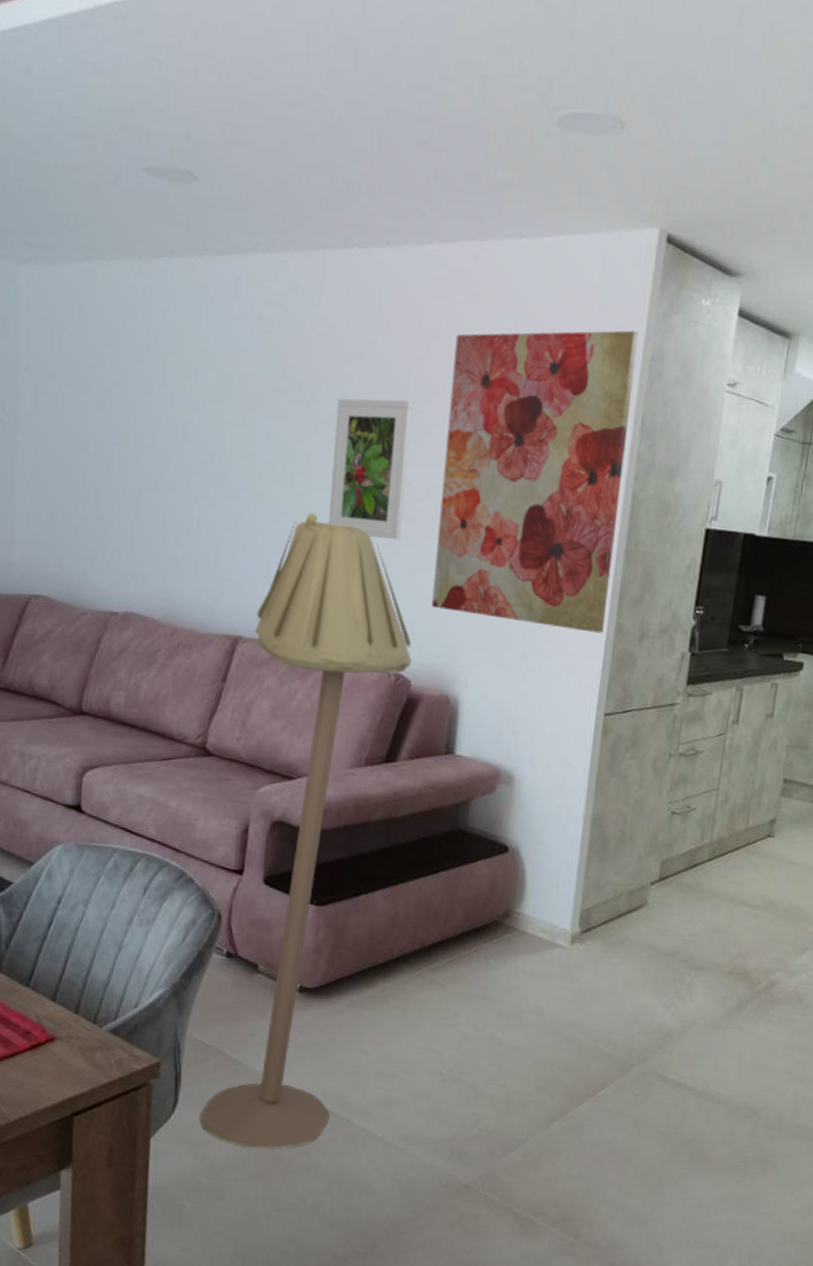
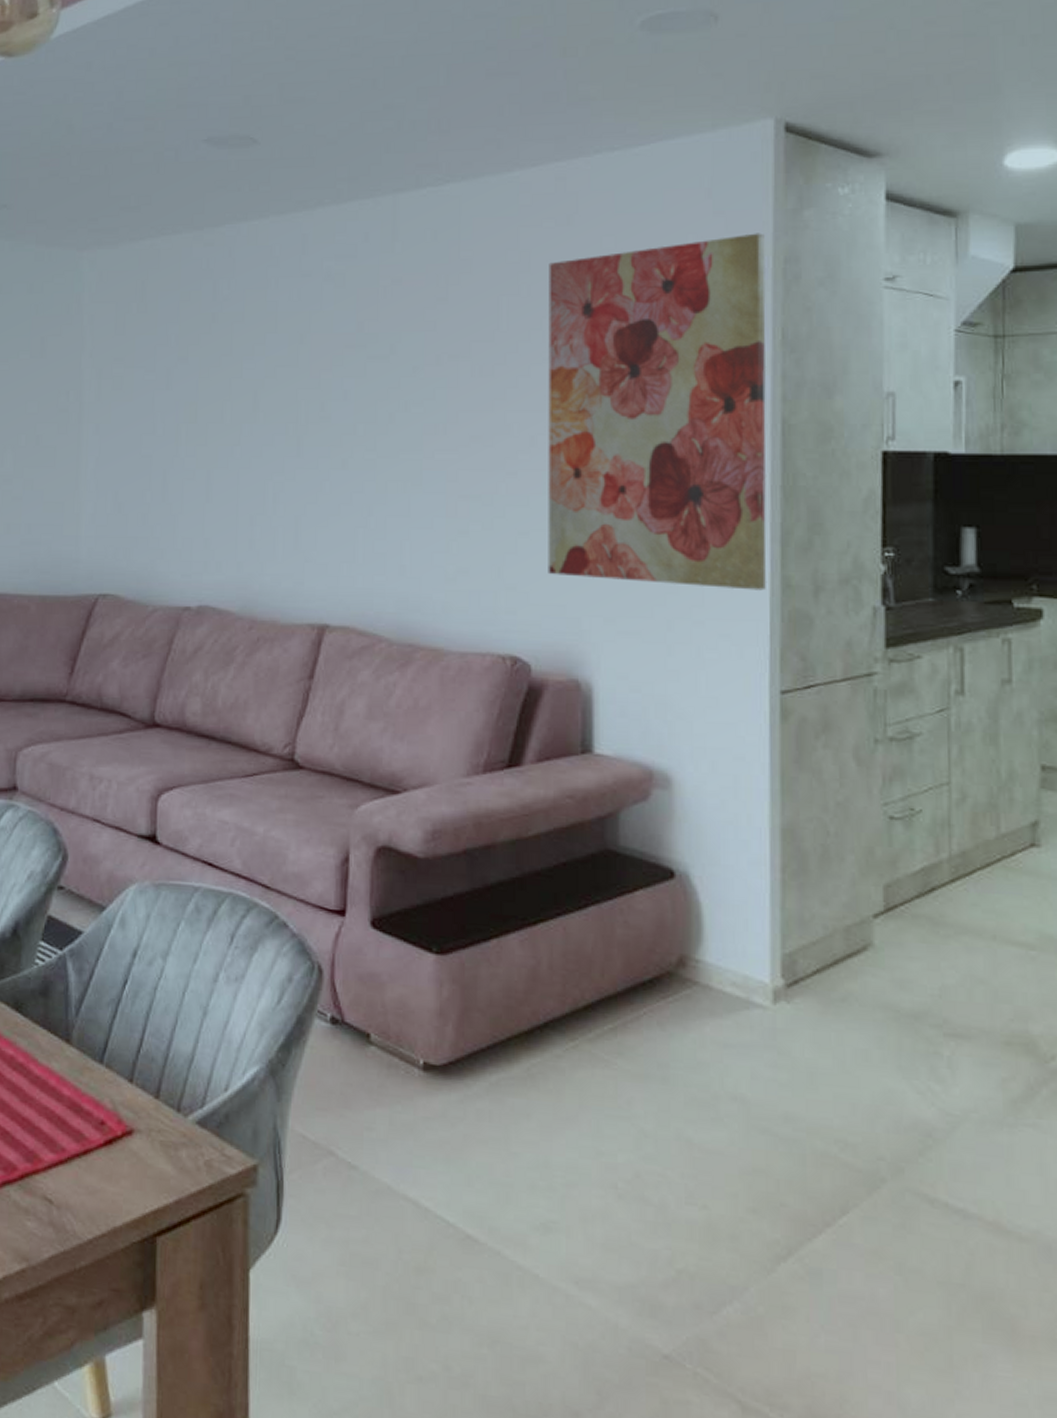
floor lamp: present [200,512,412,1149] -> none [309,476,531,1290]
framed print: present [328,398,413,541] -> none [419,341,505,499]

